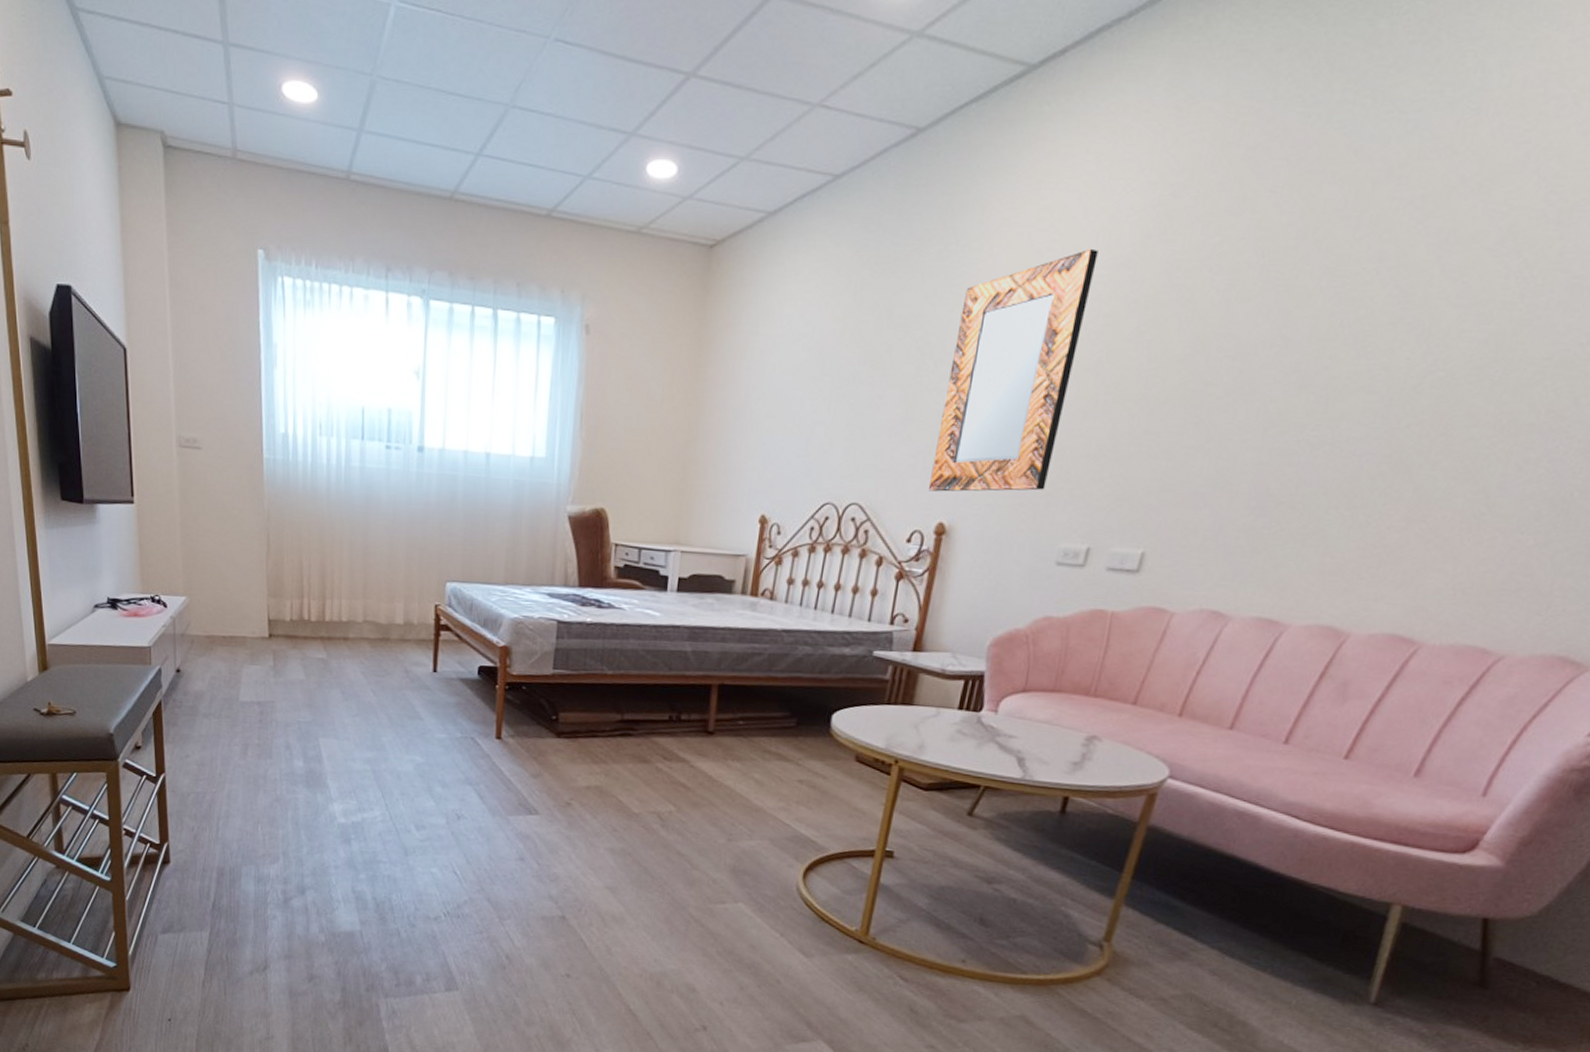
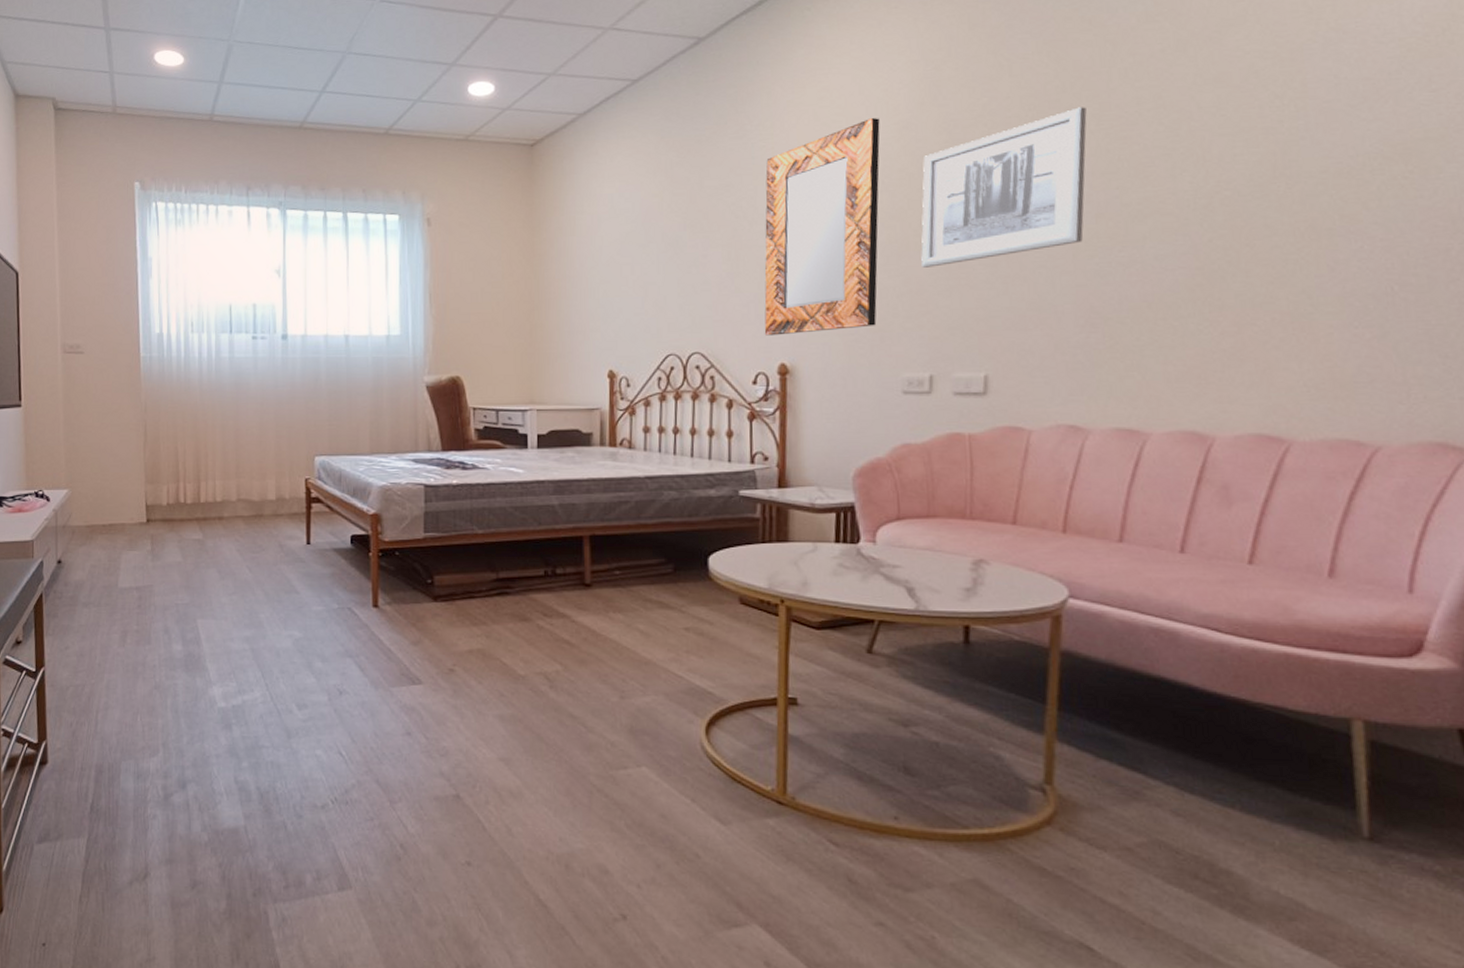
wall art: none [1105,258,1323,431] -> present [921,107,1087,268]

